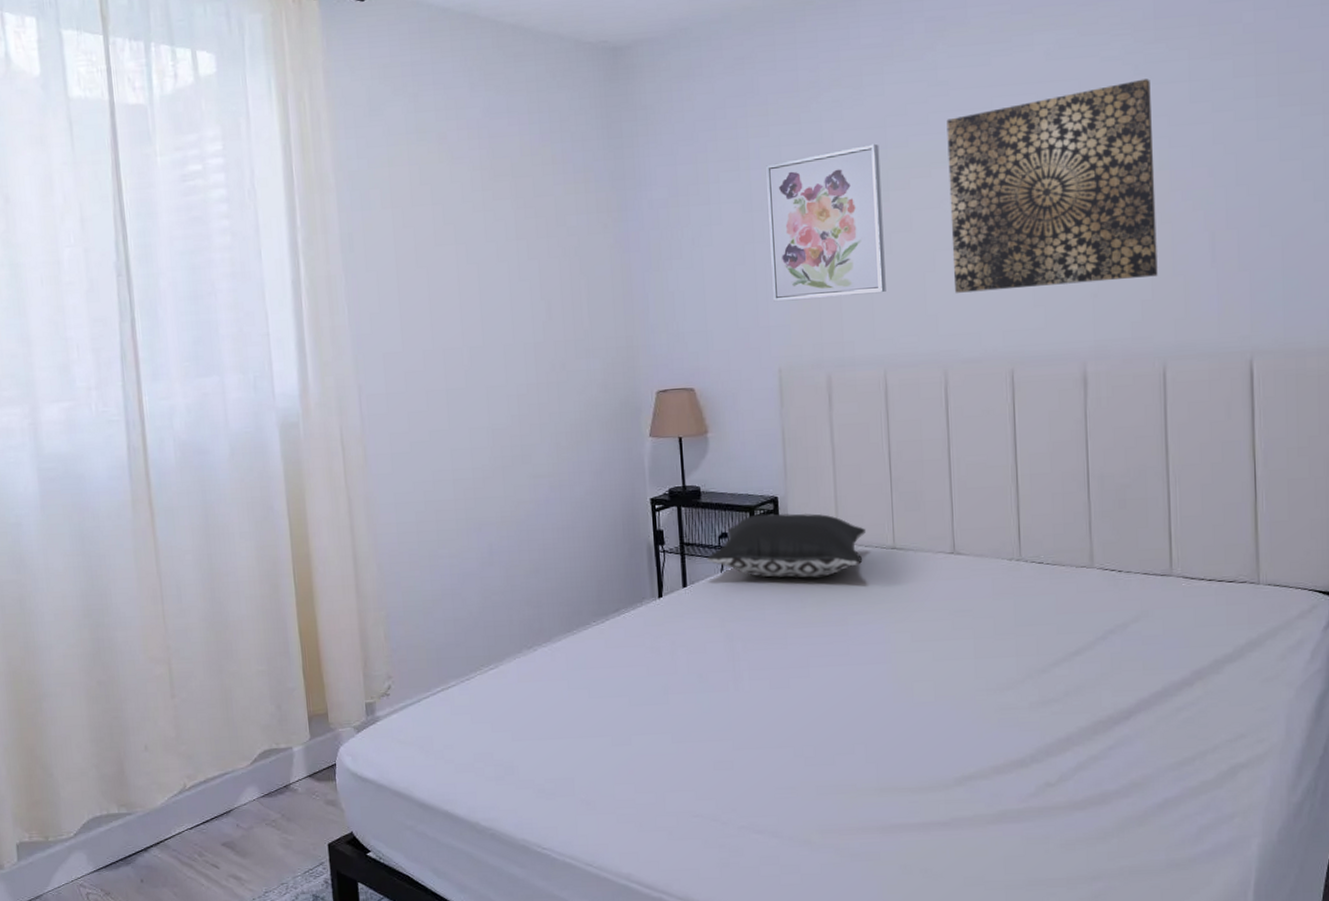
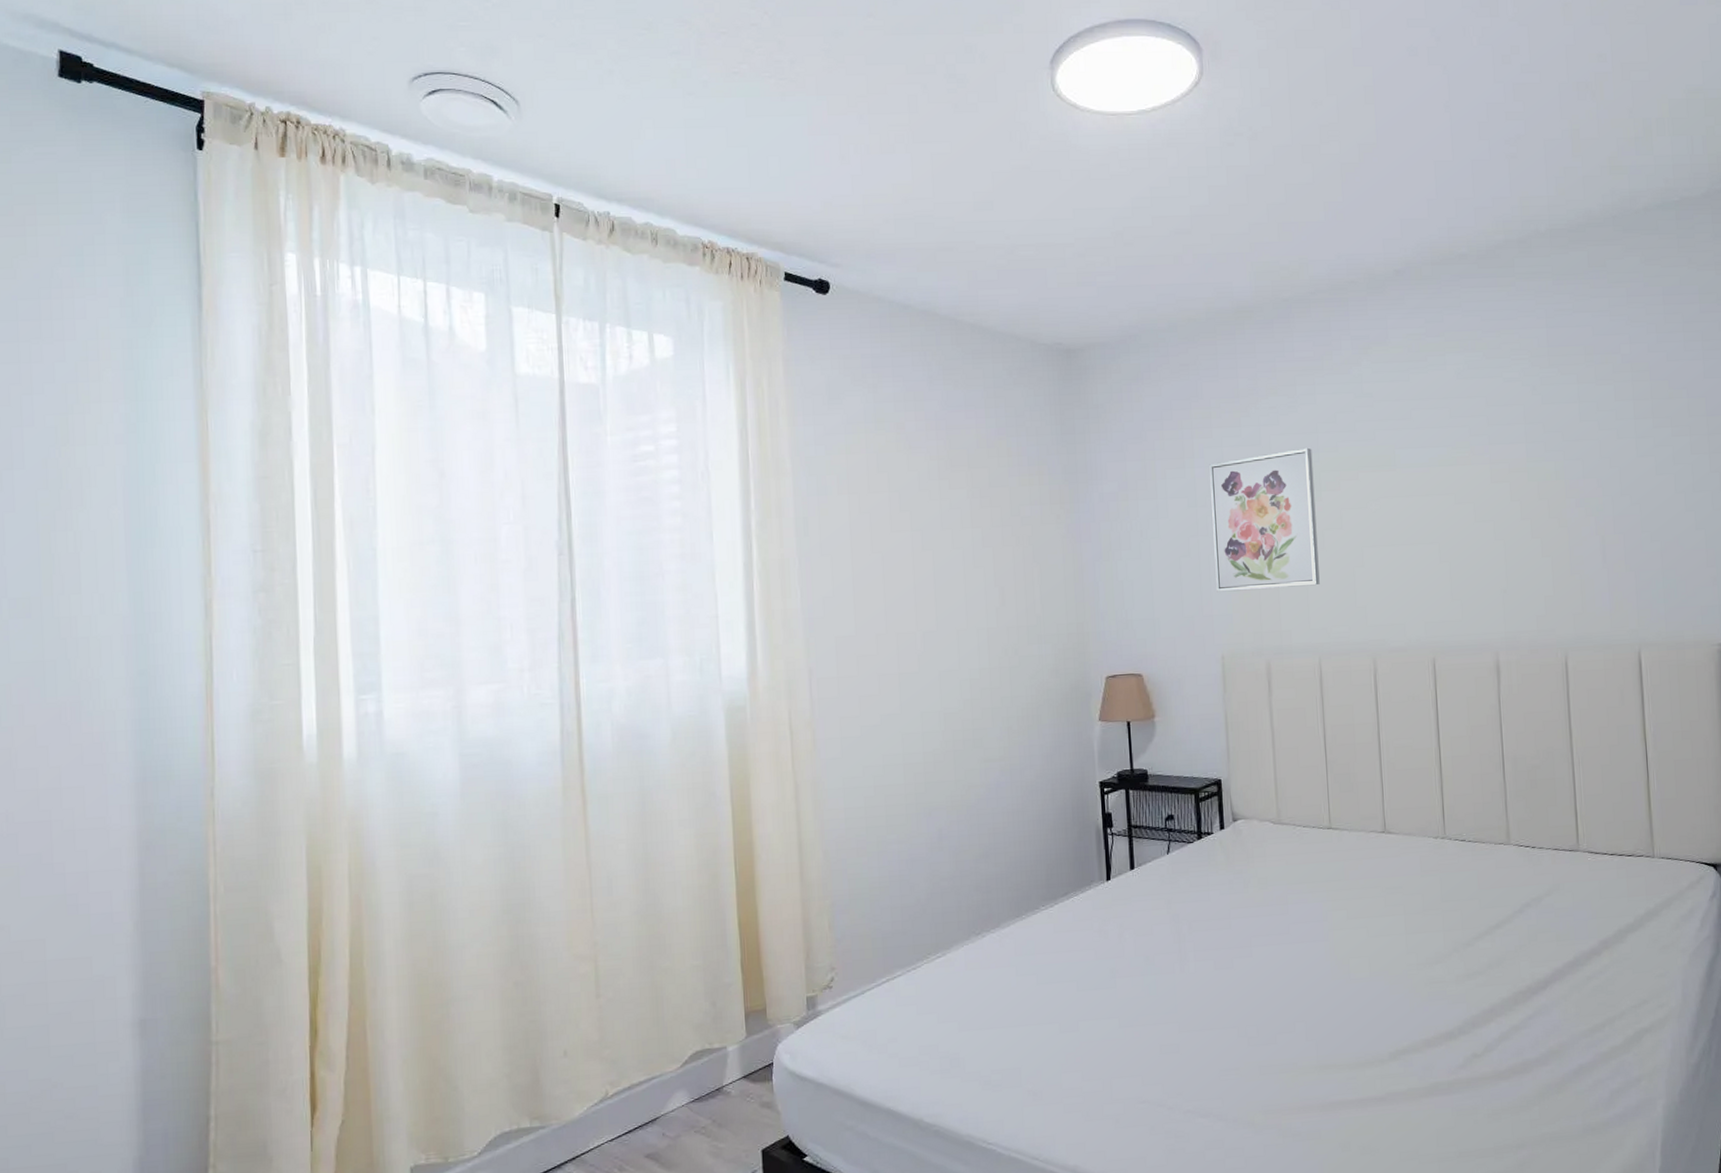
pillow: present [707,513,867,578] -> none [1154,795,1305,859]
wall art: present [946,79,1158,293] -> none [1371,399,1558,587]

